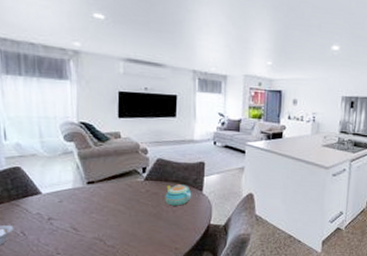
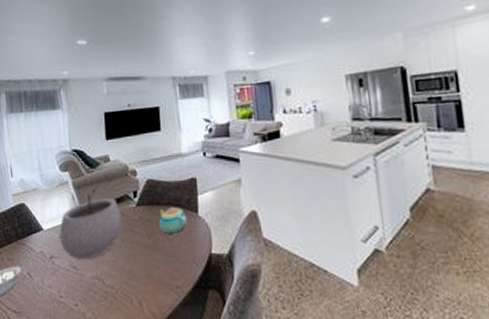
plant pot: none [60,159,129,223] -> present [59,187,122,259]

